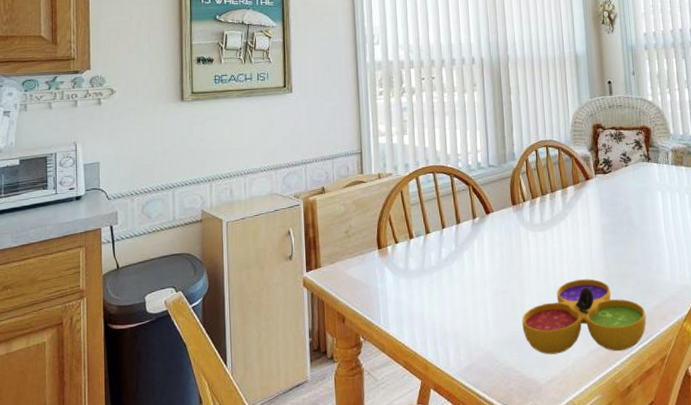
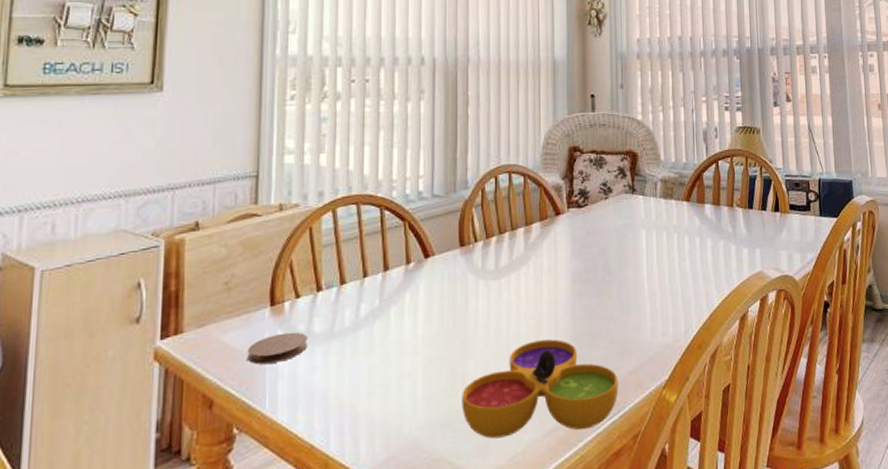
coaster: none [365,268,406,292] -> present [247,332,308,364]

